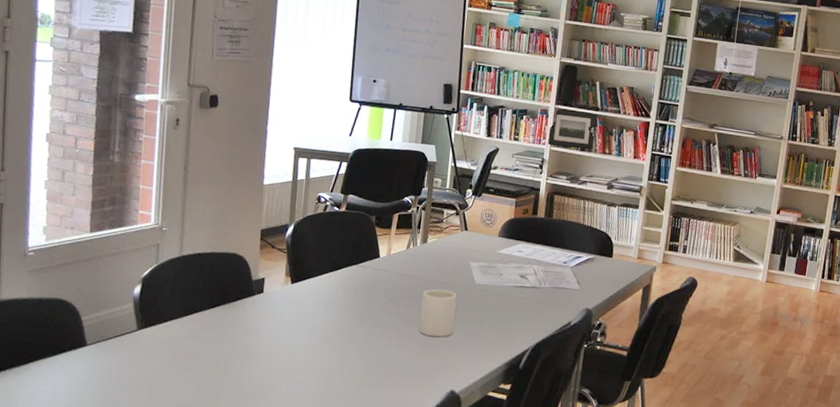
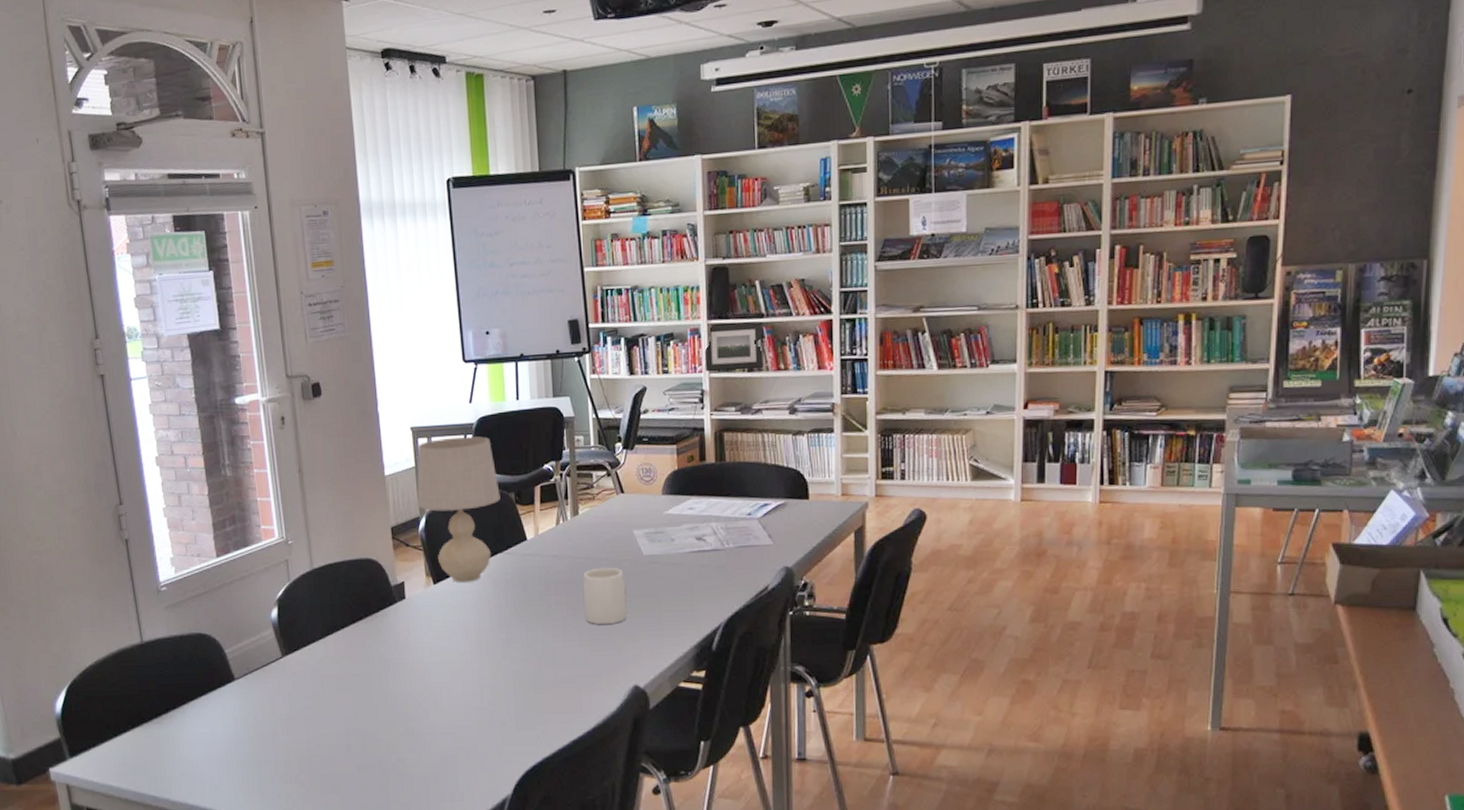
table lamp: none [289,161,363,286] -> present [417,436,501,582]

